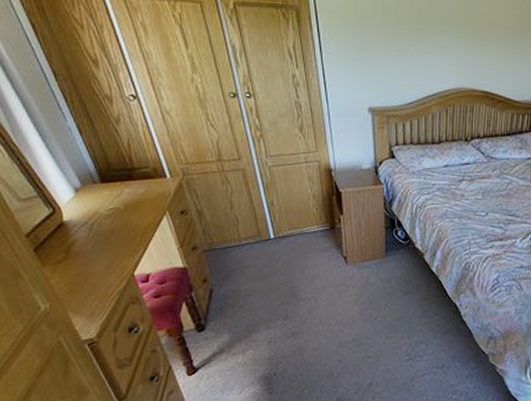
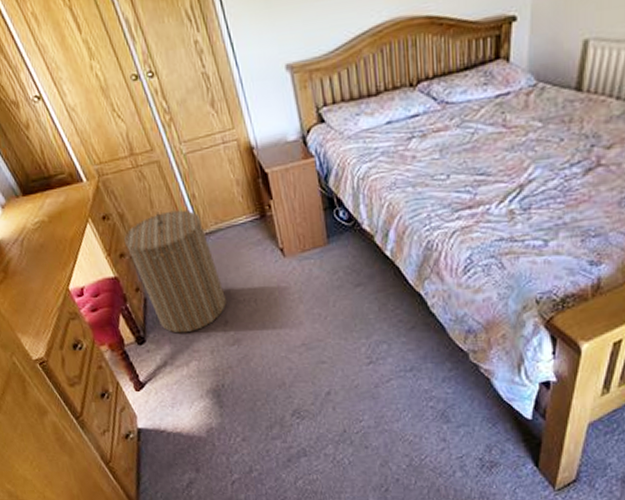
laundry hamper: none [200,213,289,324] -> present [124,210,226,333]

